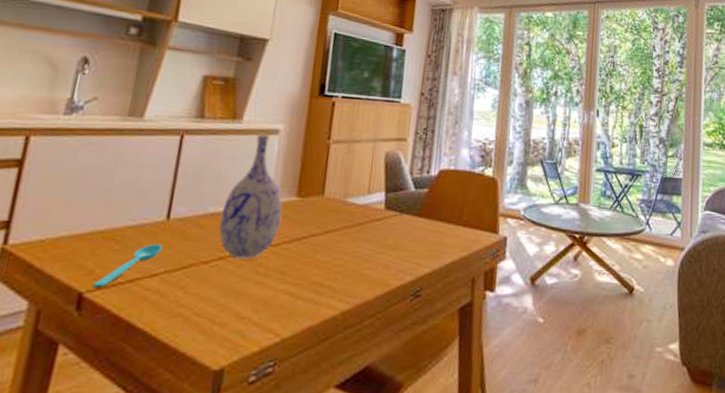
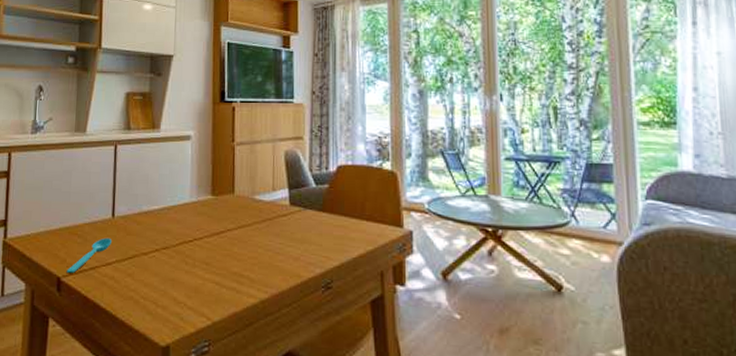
vase: present [219,134,283,260] -> none [152,140,201,252]

